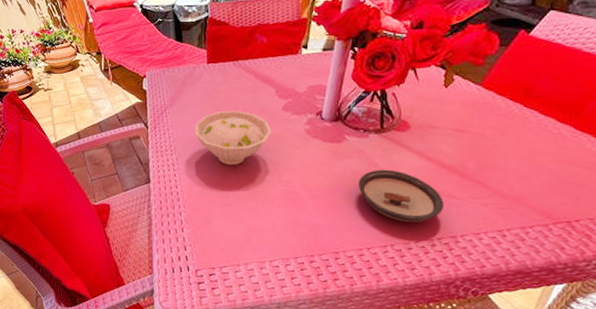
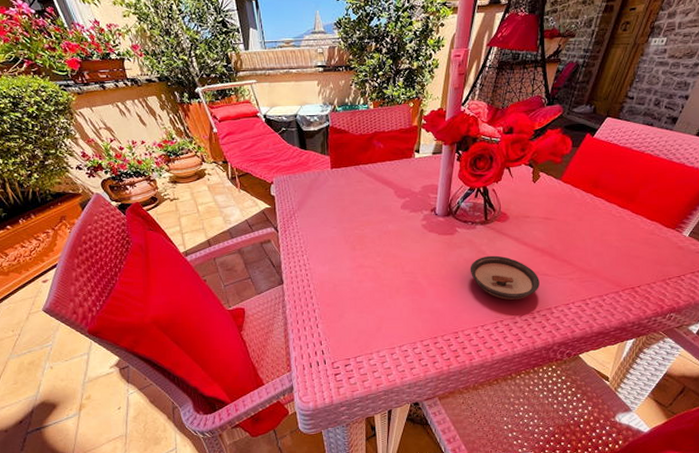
bowl: present [194,110,272,166] -> none [322,211,393,262]

